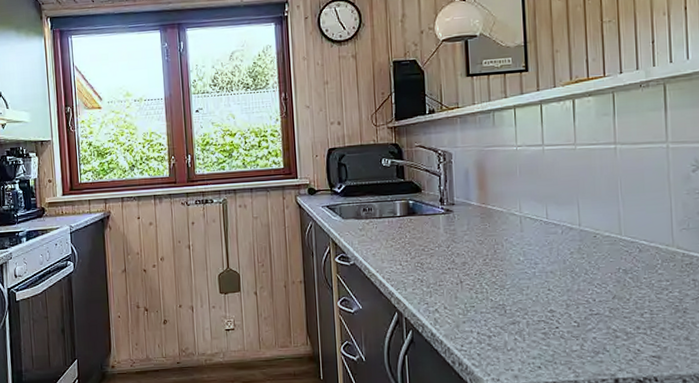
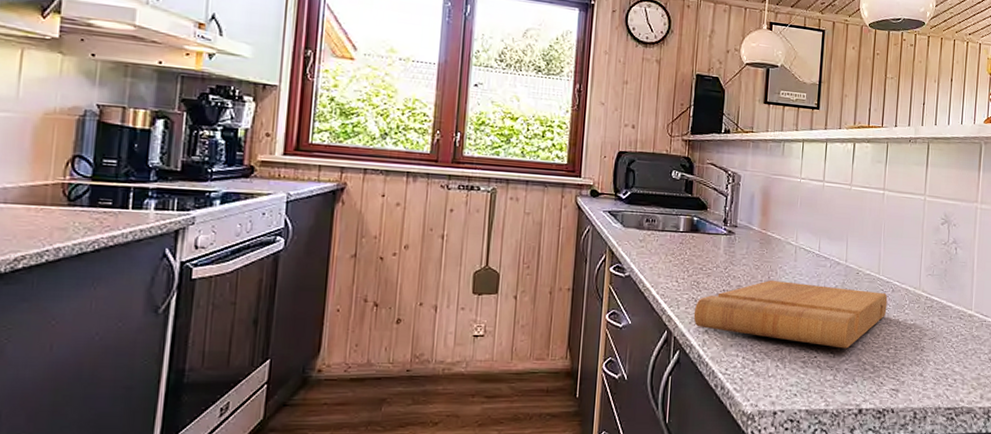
cutting board: none [421,253,635,317] -> present [693,280,888,349]

